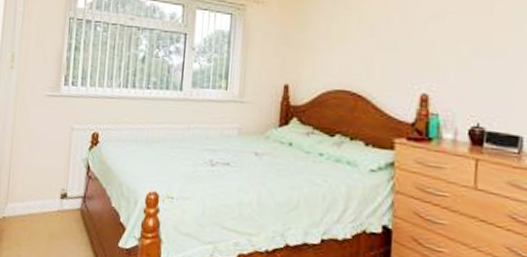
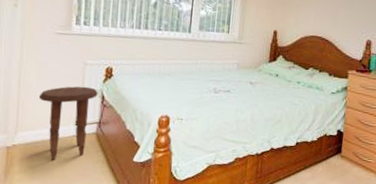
side table: none [27,153,84,239] -> present [38,86,98,161]

